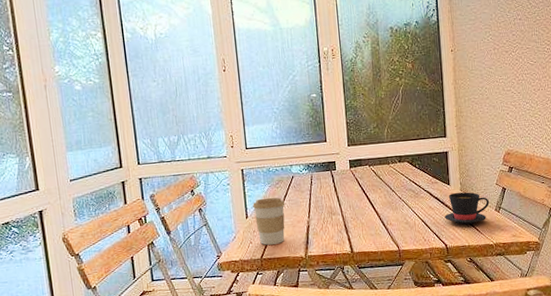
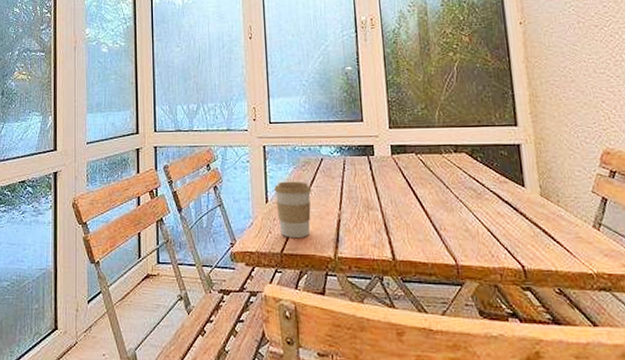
teacup: present [444,192,490,225] -> none [519,197,584,241]

